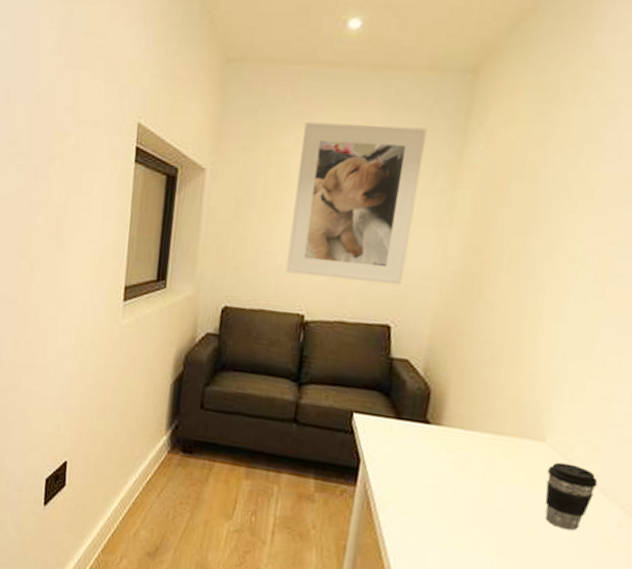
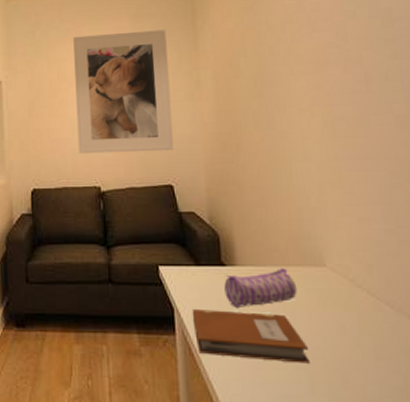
notebook: none [376,463,500,537] -> present [192,308,309,364]
pencil case: none [421,433,506,472] -> present [224,268,297,307]
coffee cup: present [544,462,598,531] -> none [335,283,382,347]

